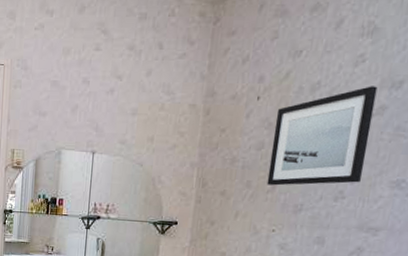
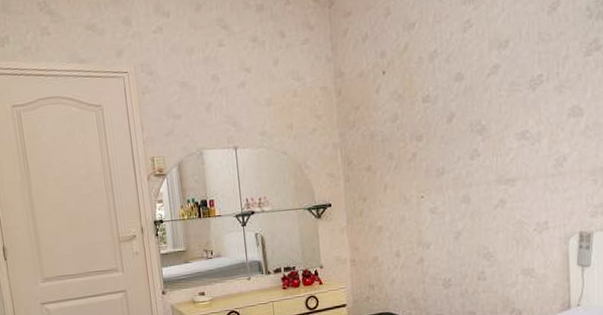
wall art: present [266,86,378,186] -> none [403,47,491,154]

